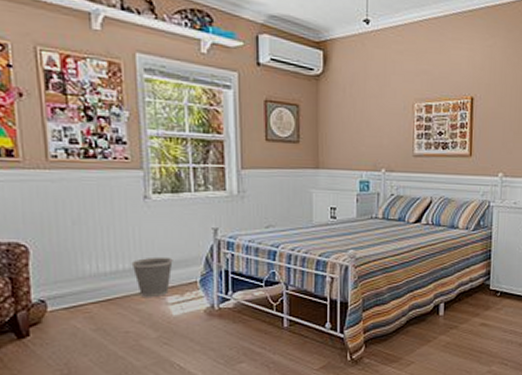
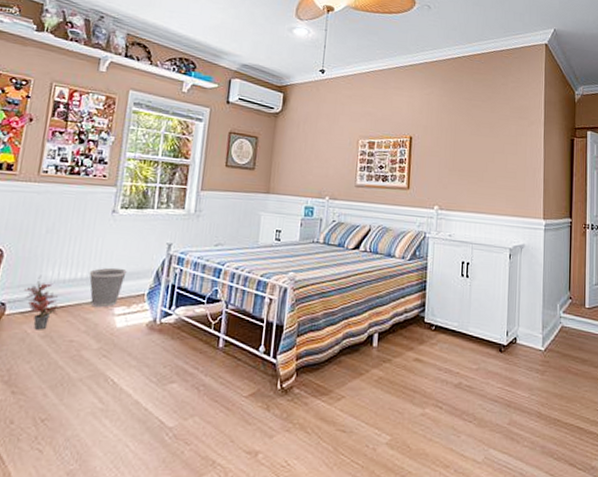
potted plant: none [63,269,106,324] -> present [24,275,59,330]

